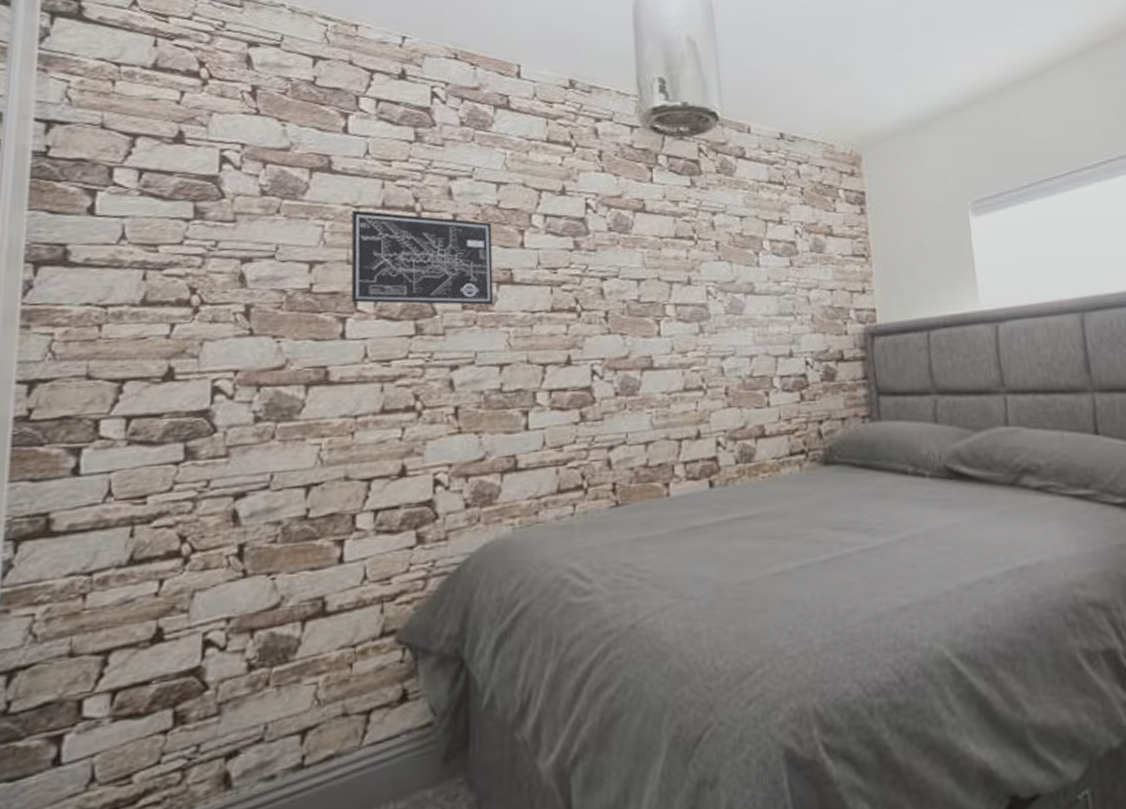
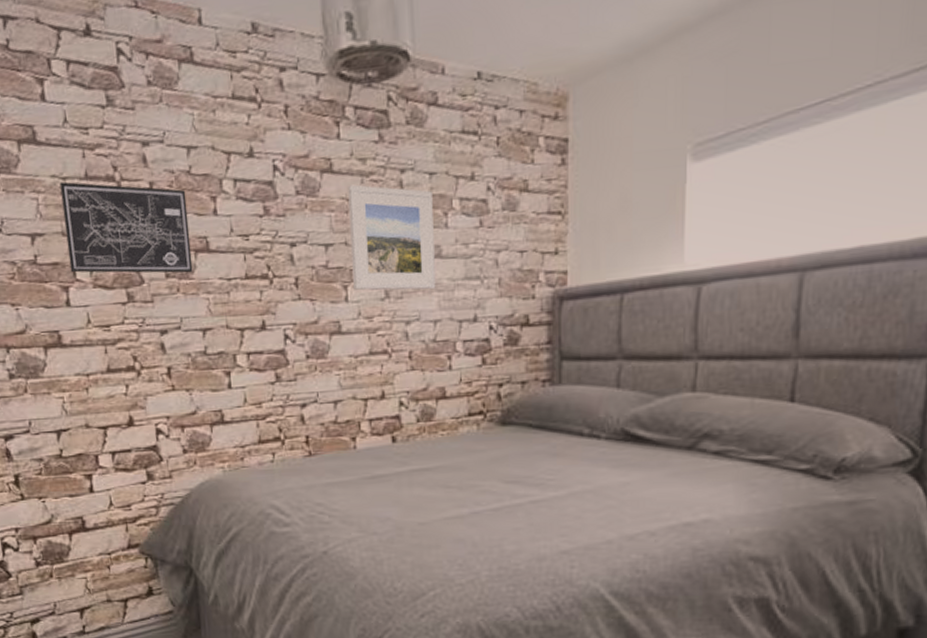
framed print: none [661,224,750,326] -> present [348,184,436,291]

